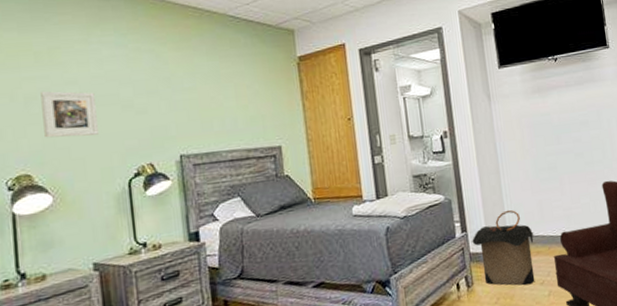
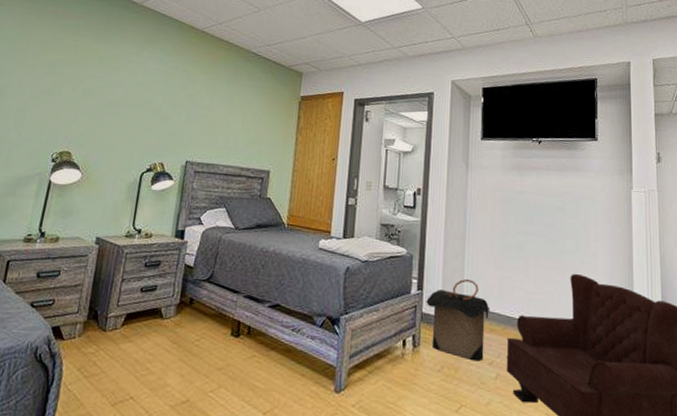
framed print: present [41,90,98,138] -> none [89,87,134,131]

